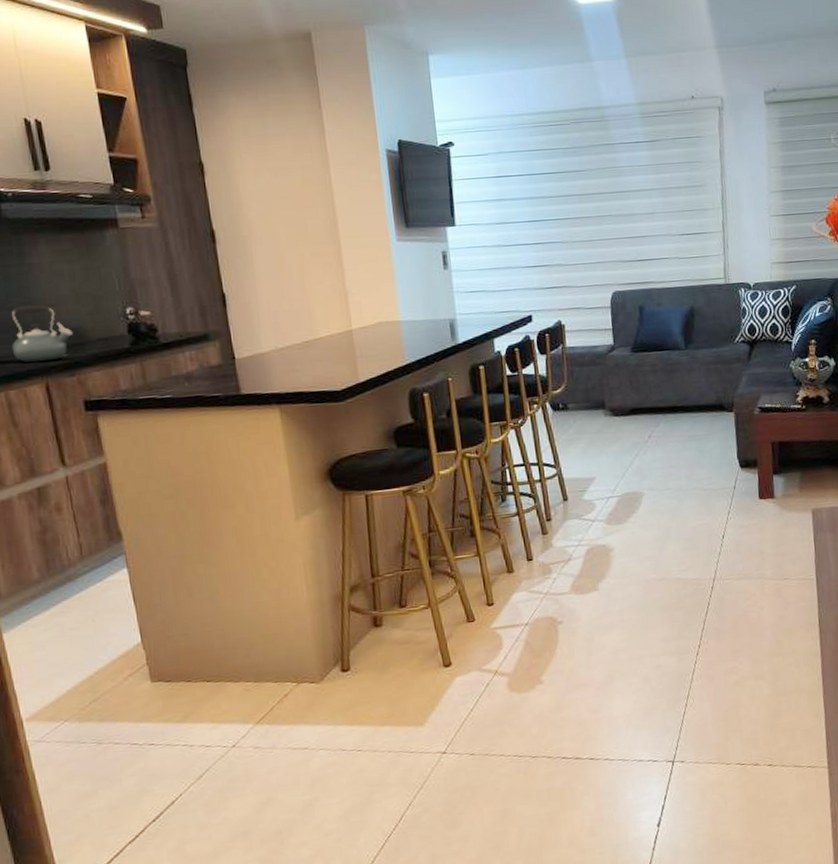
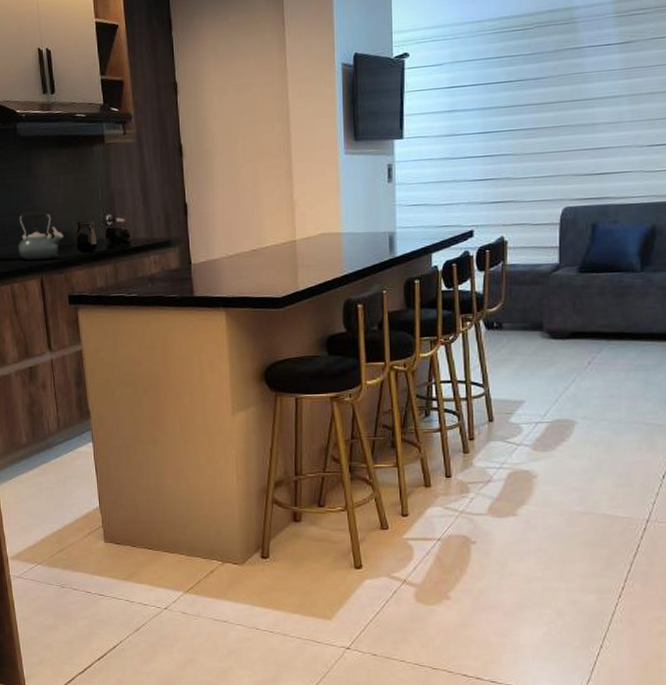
jar: none [88,315,118,351] -> present [76,221,98,253]

